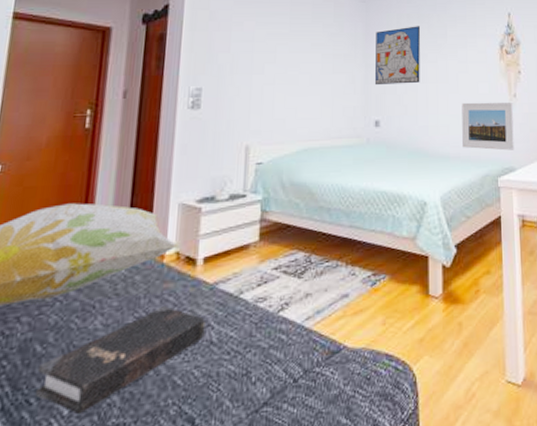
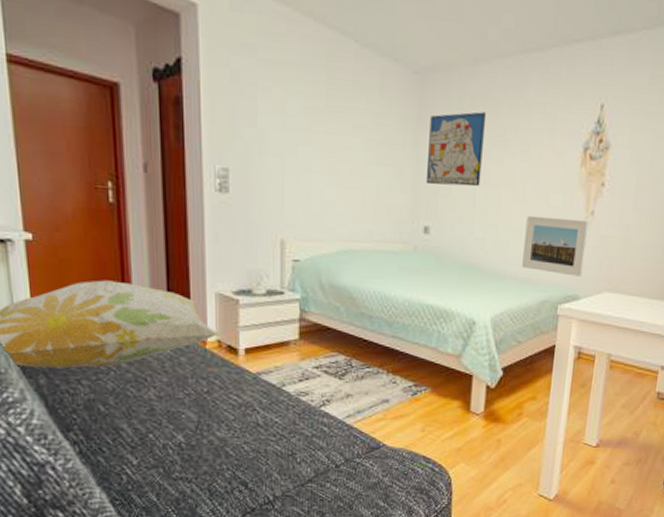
hardback book: present [35,306,206,415] -> none [104,388,251,466]

